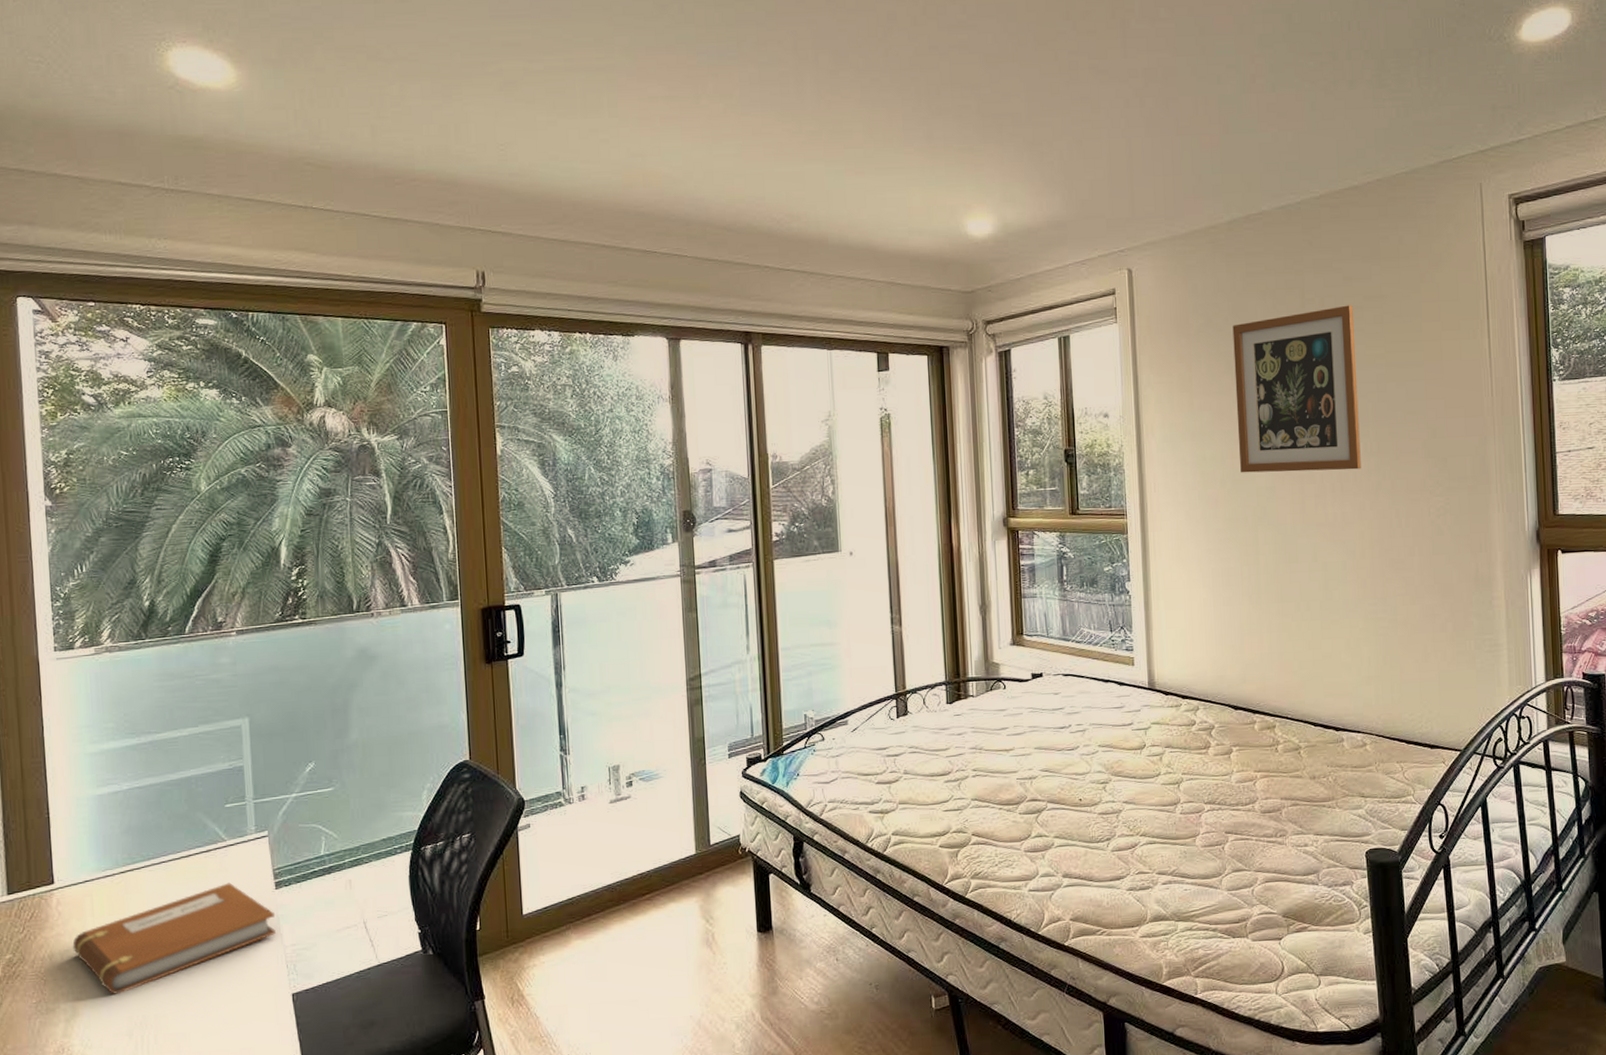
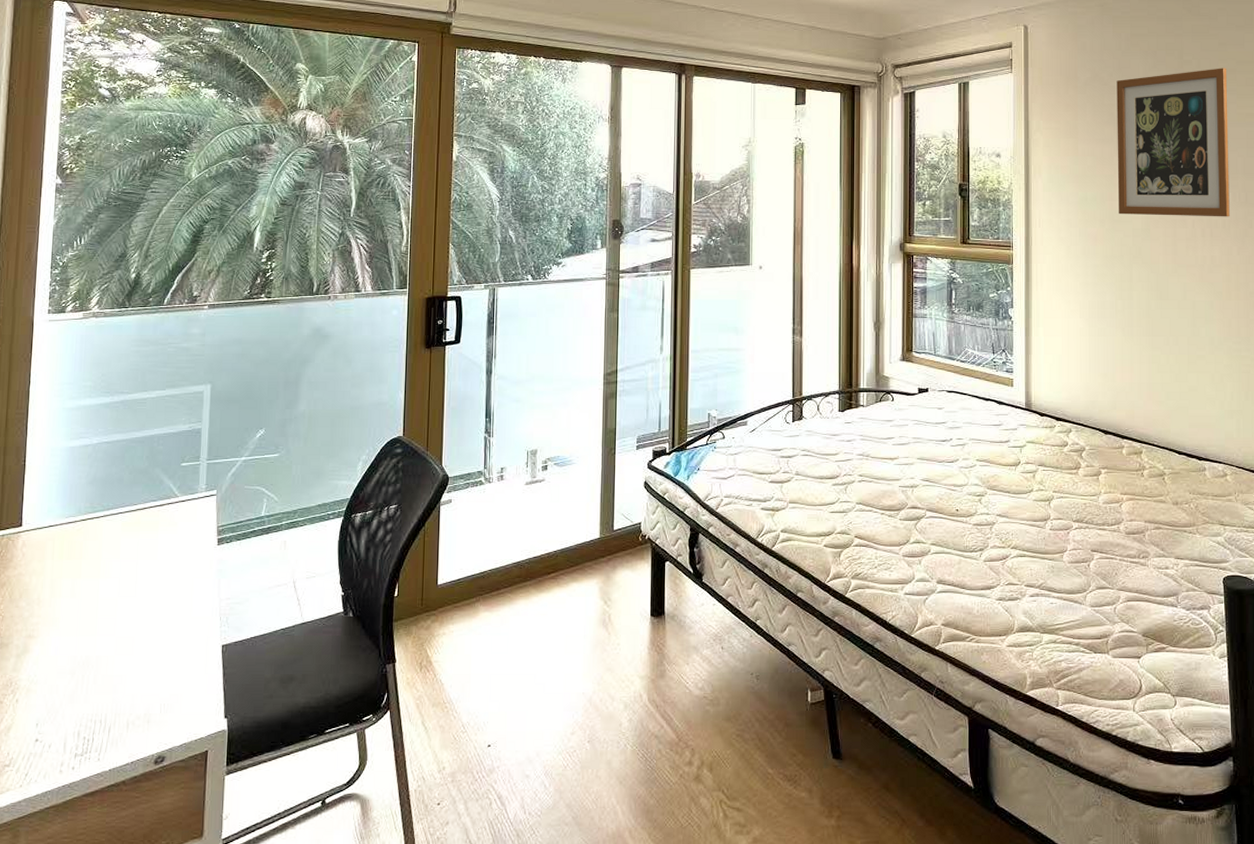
notebook: present [72,882,276,994] -> none [31,536,215,634]

